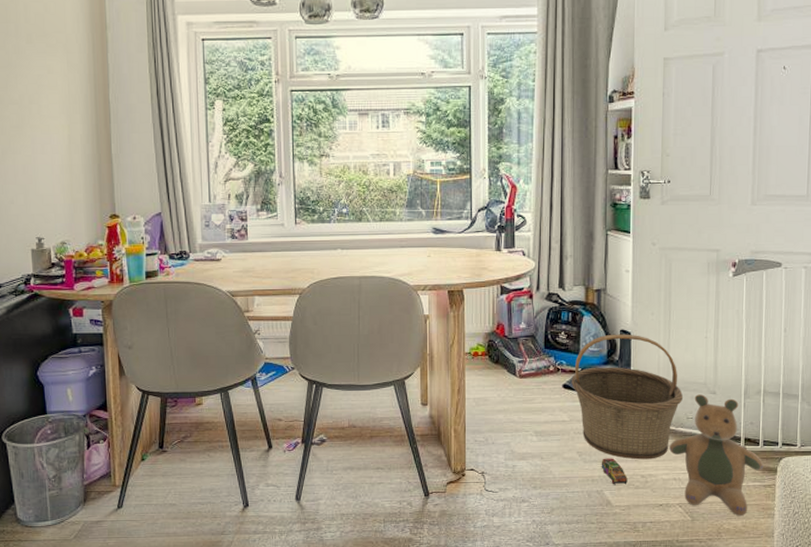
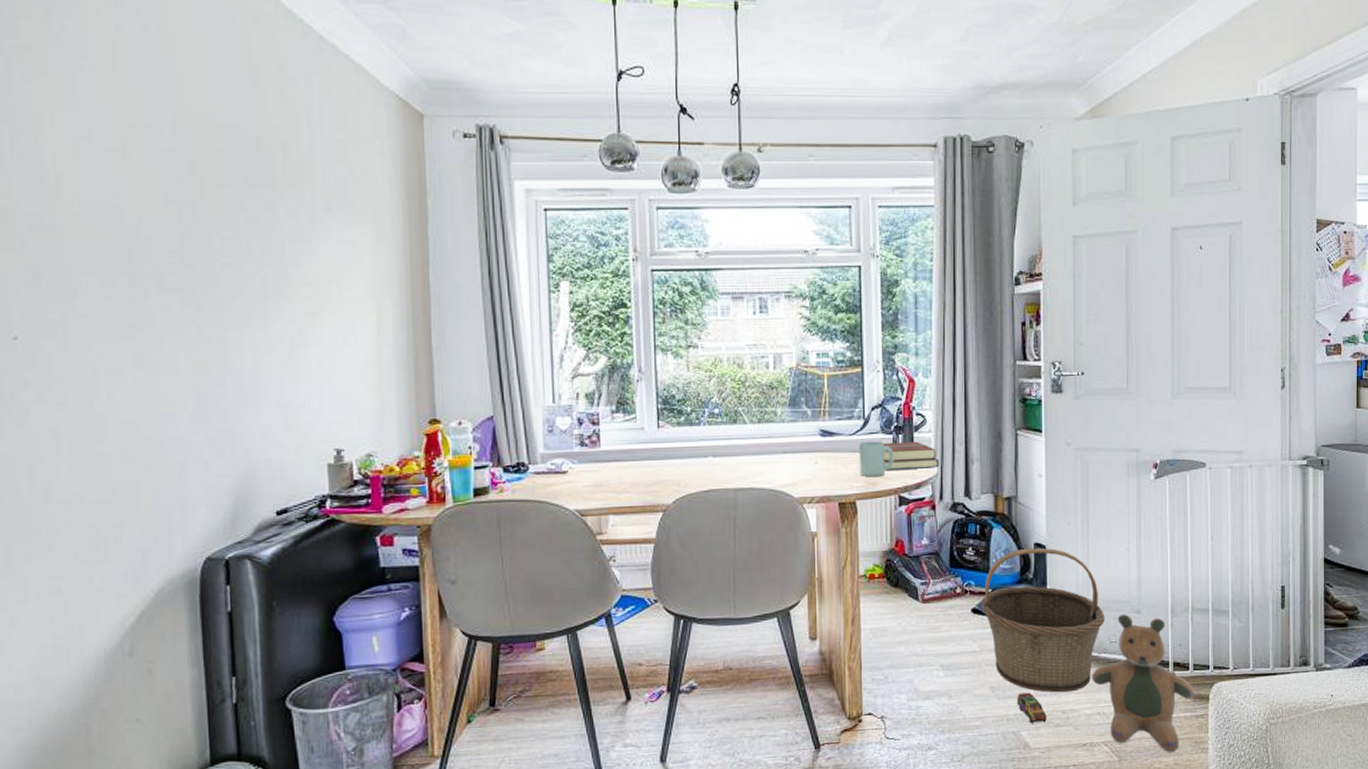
cup: none [466,238,497,268] -> present [858,441,894,476]
books: none [488,239,537,263] -> present [883,441,939,470]

